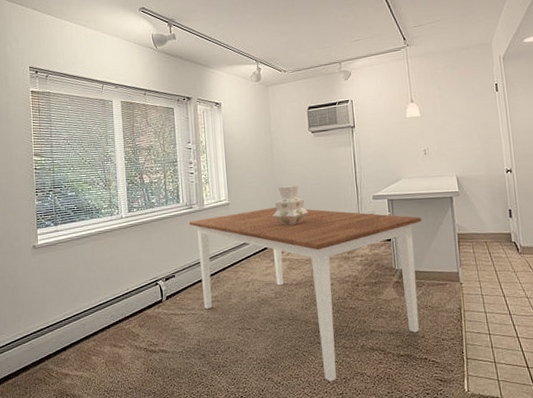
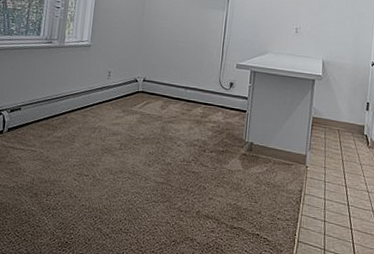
dining table: present [189,206,422,382] -> none [45,56,280,242]
vase: present [272,185,308,225] -> none [132,38,169,79]

